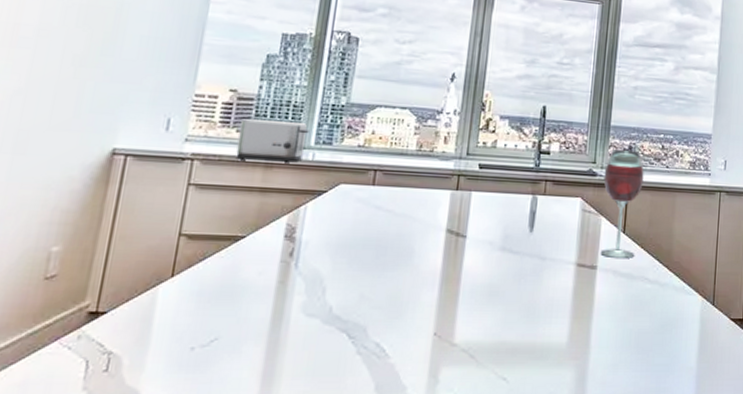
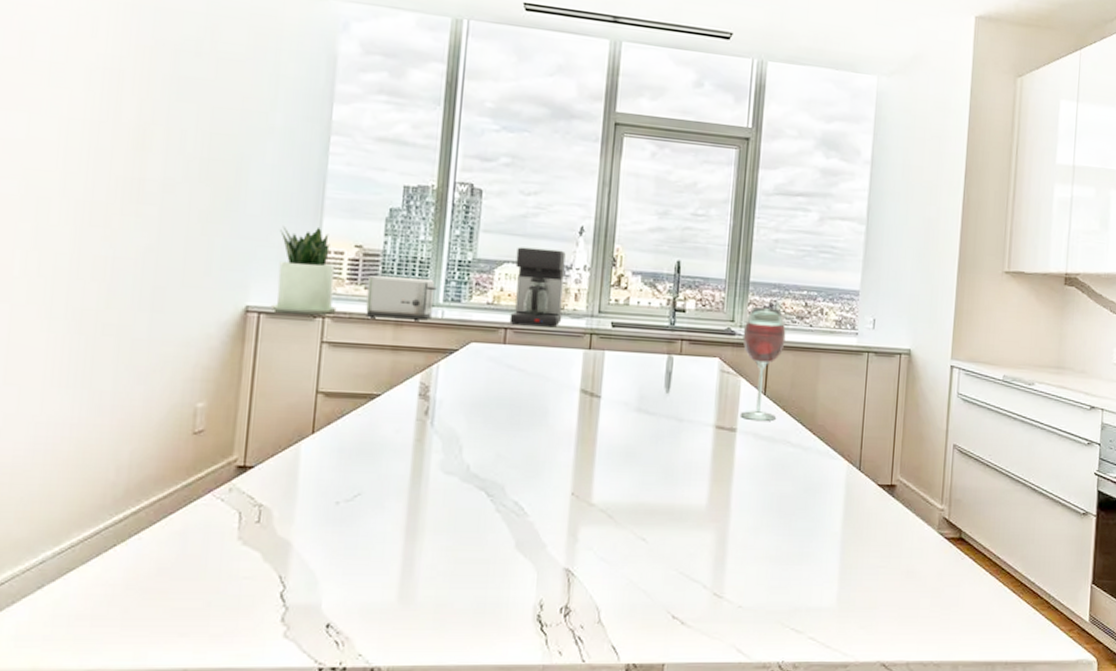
planter: none [138,69,208,157] -> present [270,225,337,315]
coffee maker: none [379,92,437,169] -> present [509,247,566,327]

